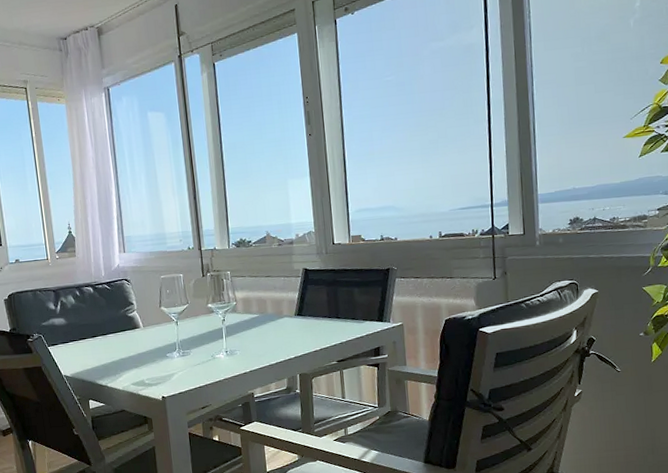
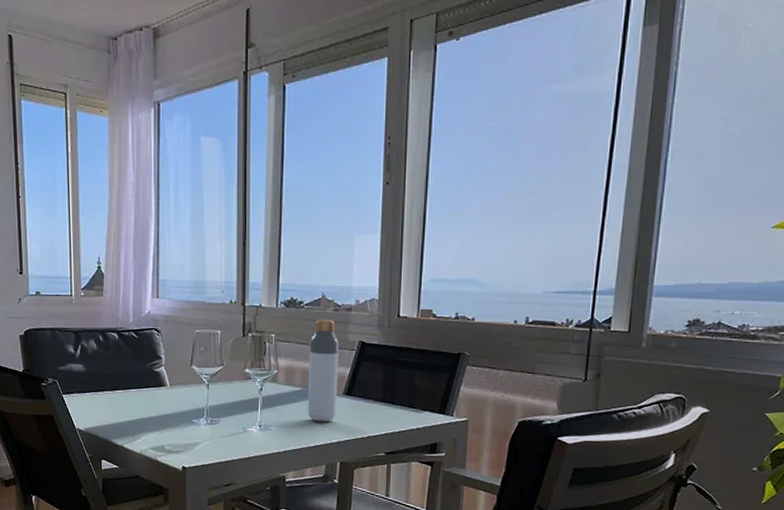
bottle: none [260,253,291,342] -> present [307,318,339,422]

